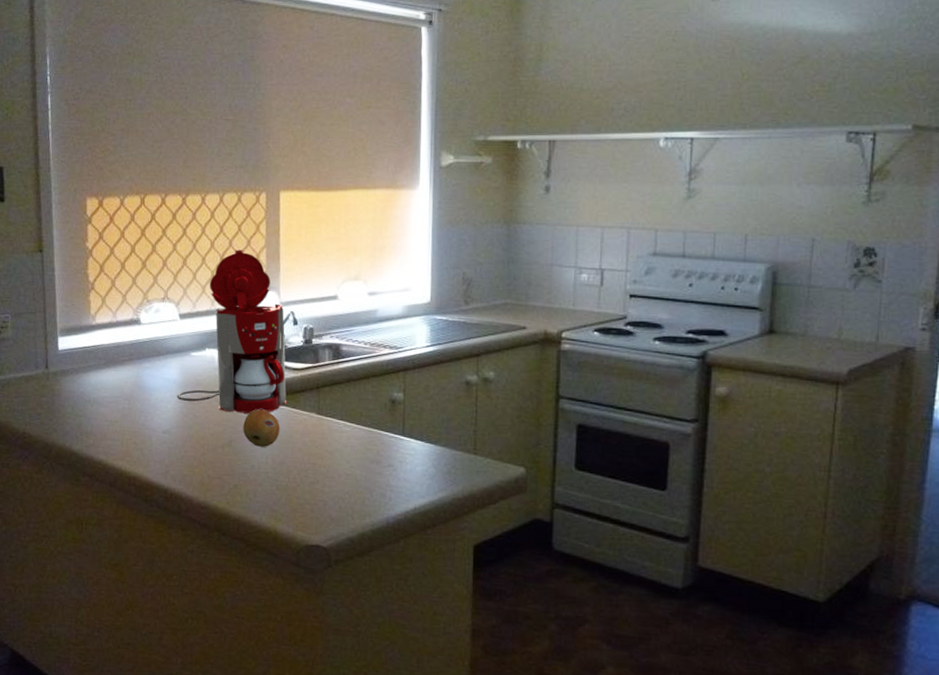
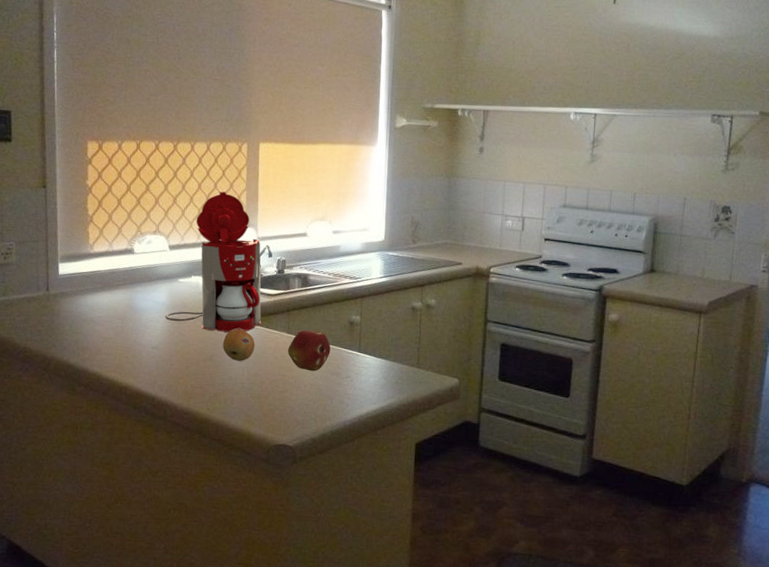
fruit: none [318,410,369,459] -> present [288,330,331,372]

